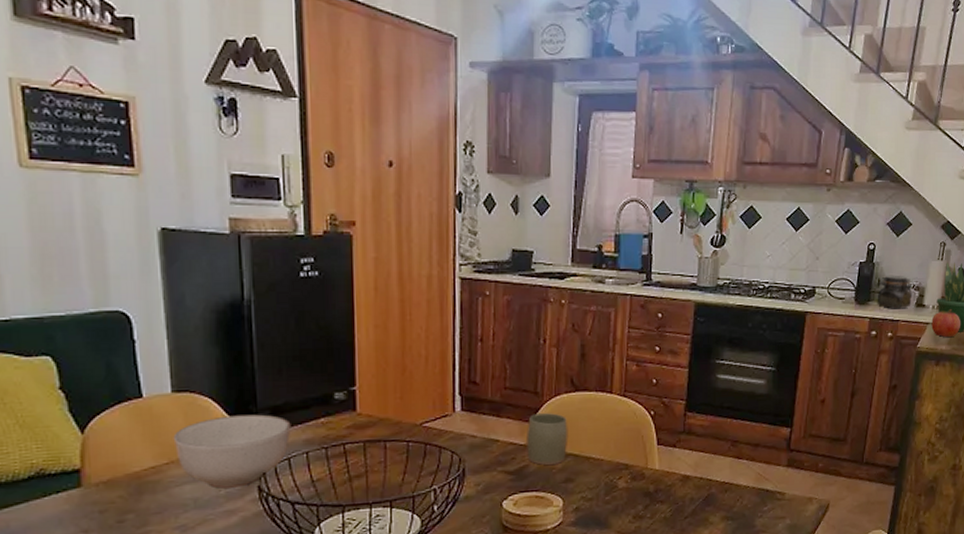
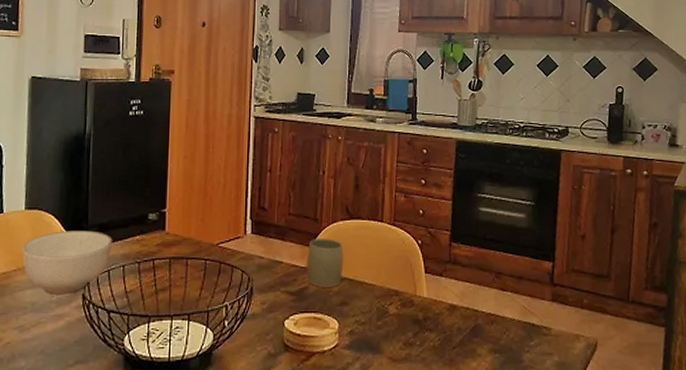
jar: present [877,275,913,309] -> none [629,116,665,149]

